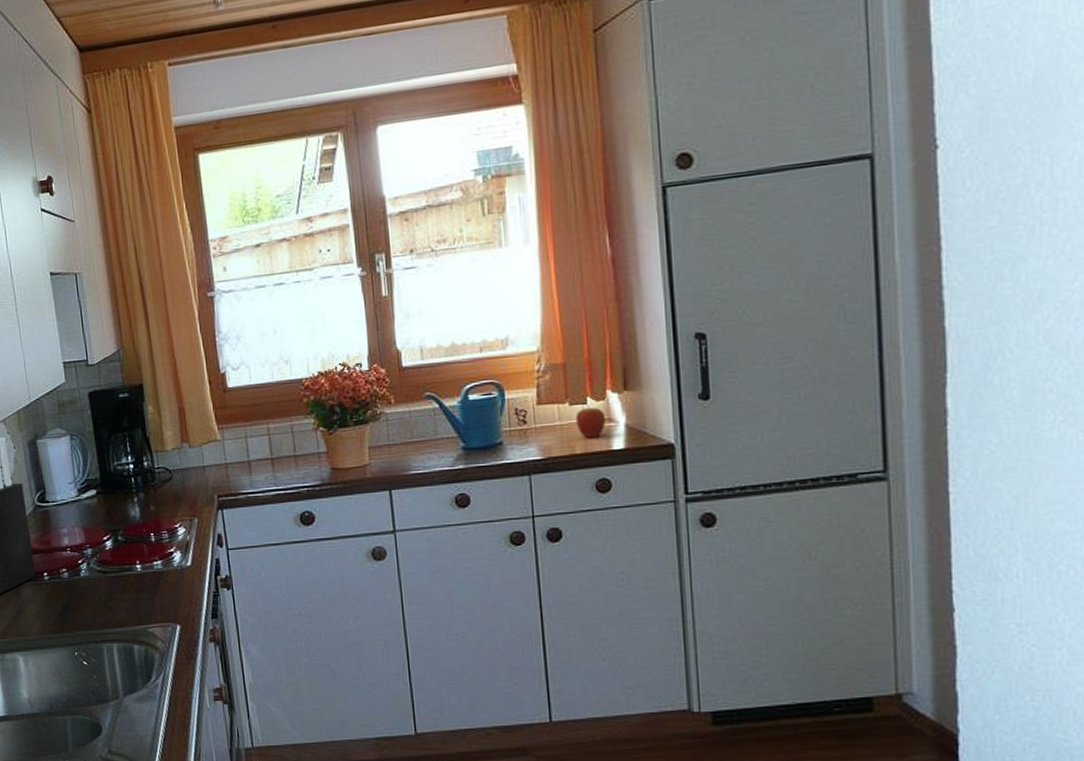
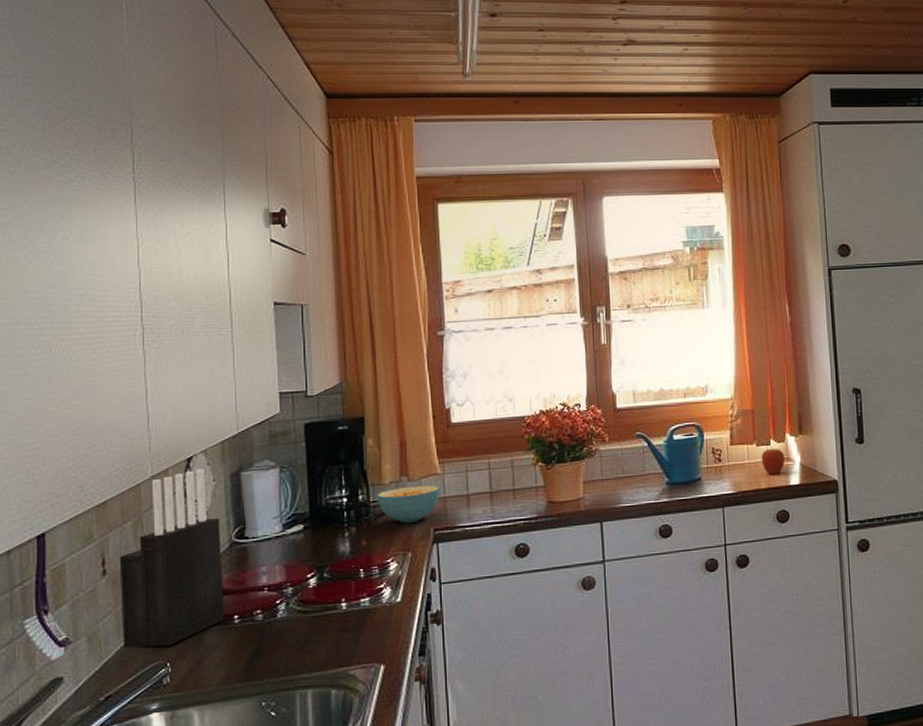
cereal bowl: none [160,451,222,489] -> present [376,485,440,523]

